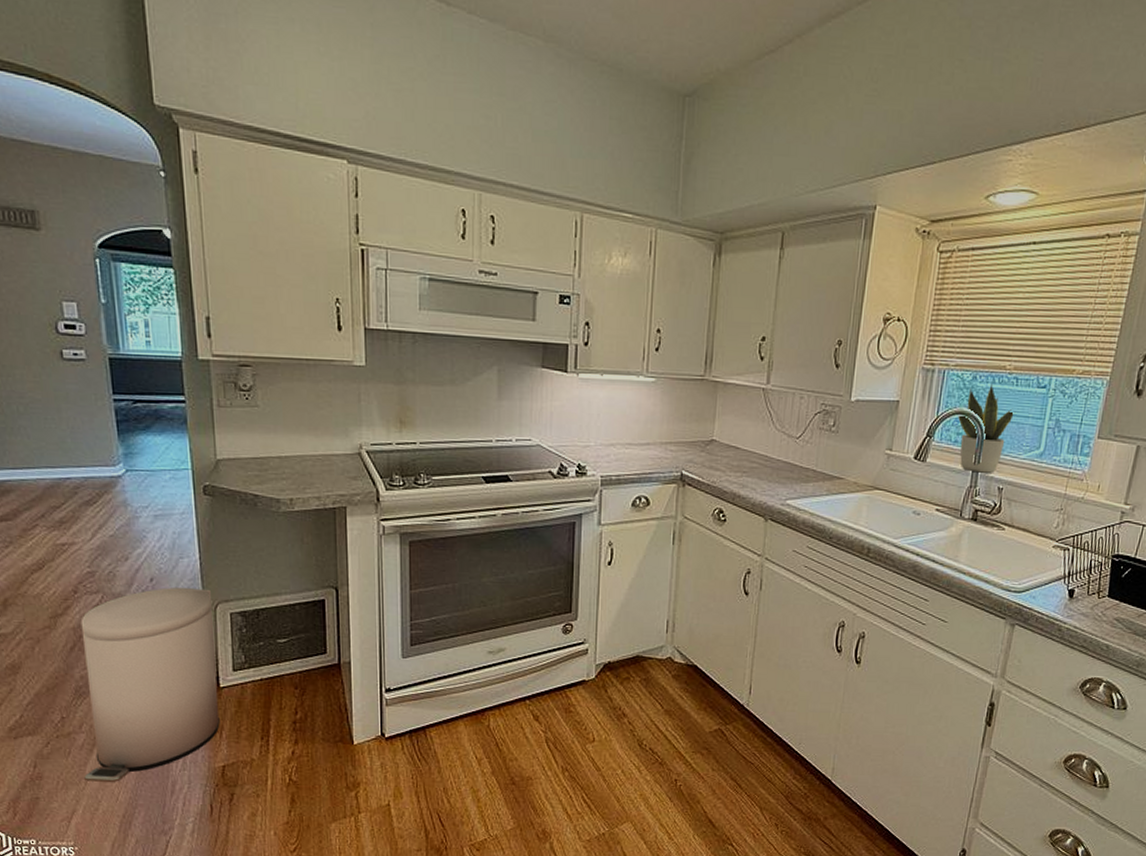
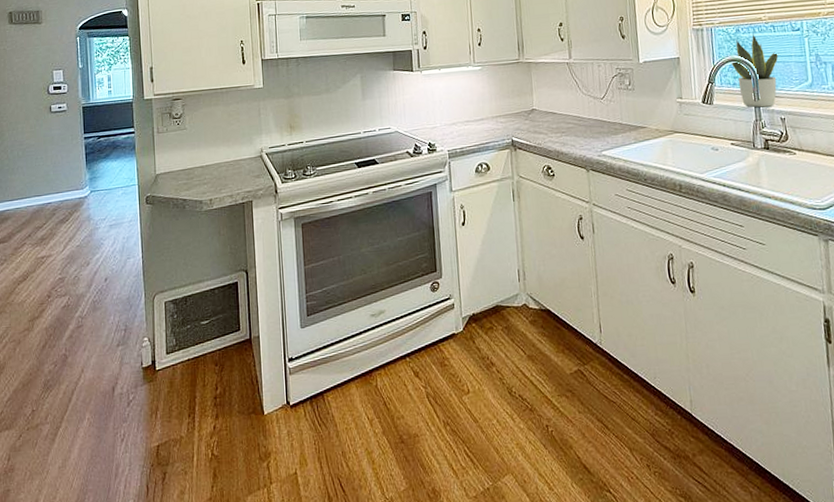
pedal bin: present [80,587,220,782] -> none [46,282,156,470]

